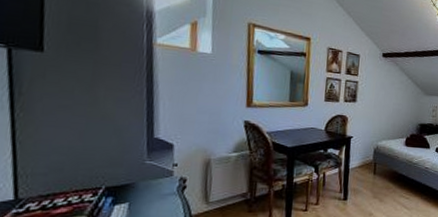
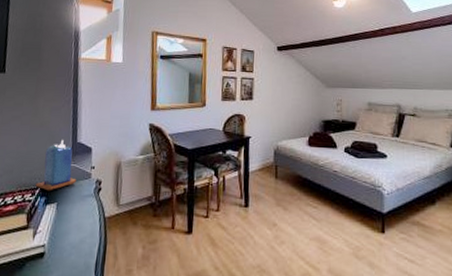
candle: none [97,135,154,191] -> present [35,140,77,191]

